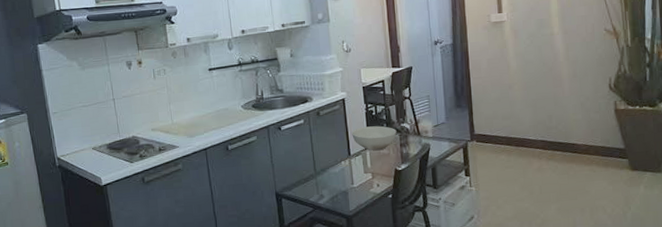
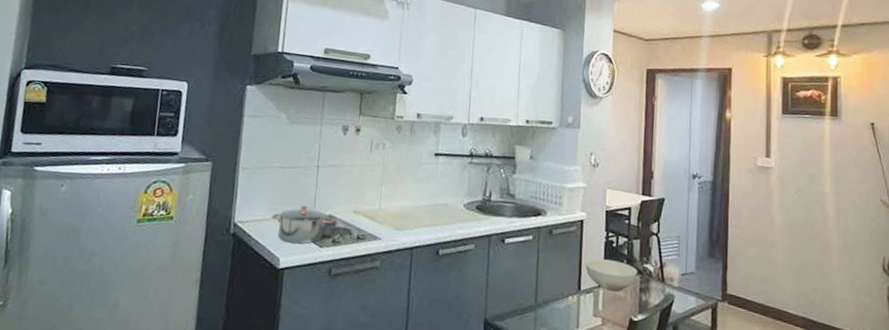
cooking pot: none [85,132,138,165] -> present [271,205,335,245]

